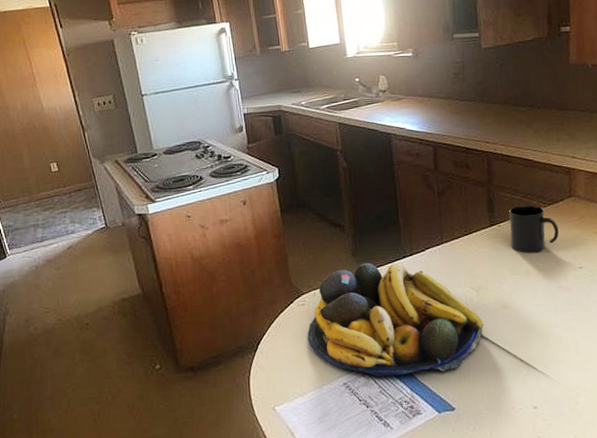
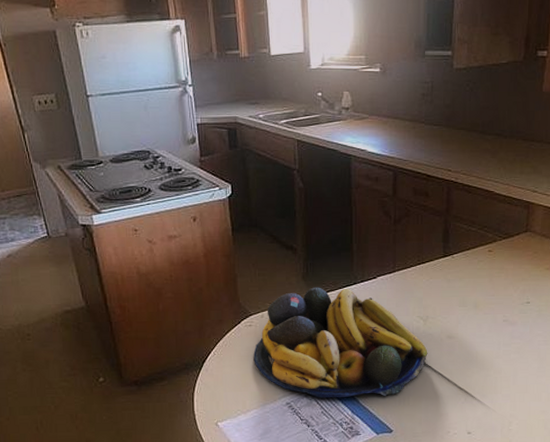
mug: present [509,205,559,254] -> none [462,237,511,287]

